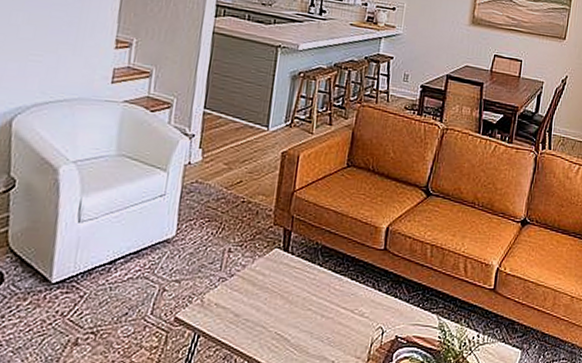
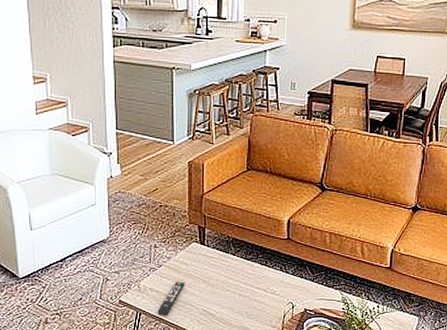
remote control: none [219,295,259,341] -> present [157,281,185,317]

